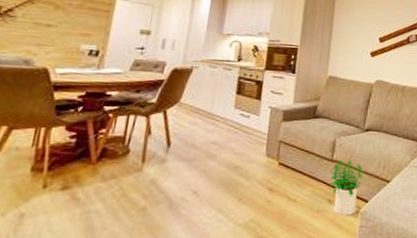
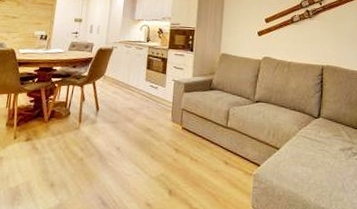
potted plant: present [330,159,364,215] -> none [225,127,255,177]

